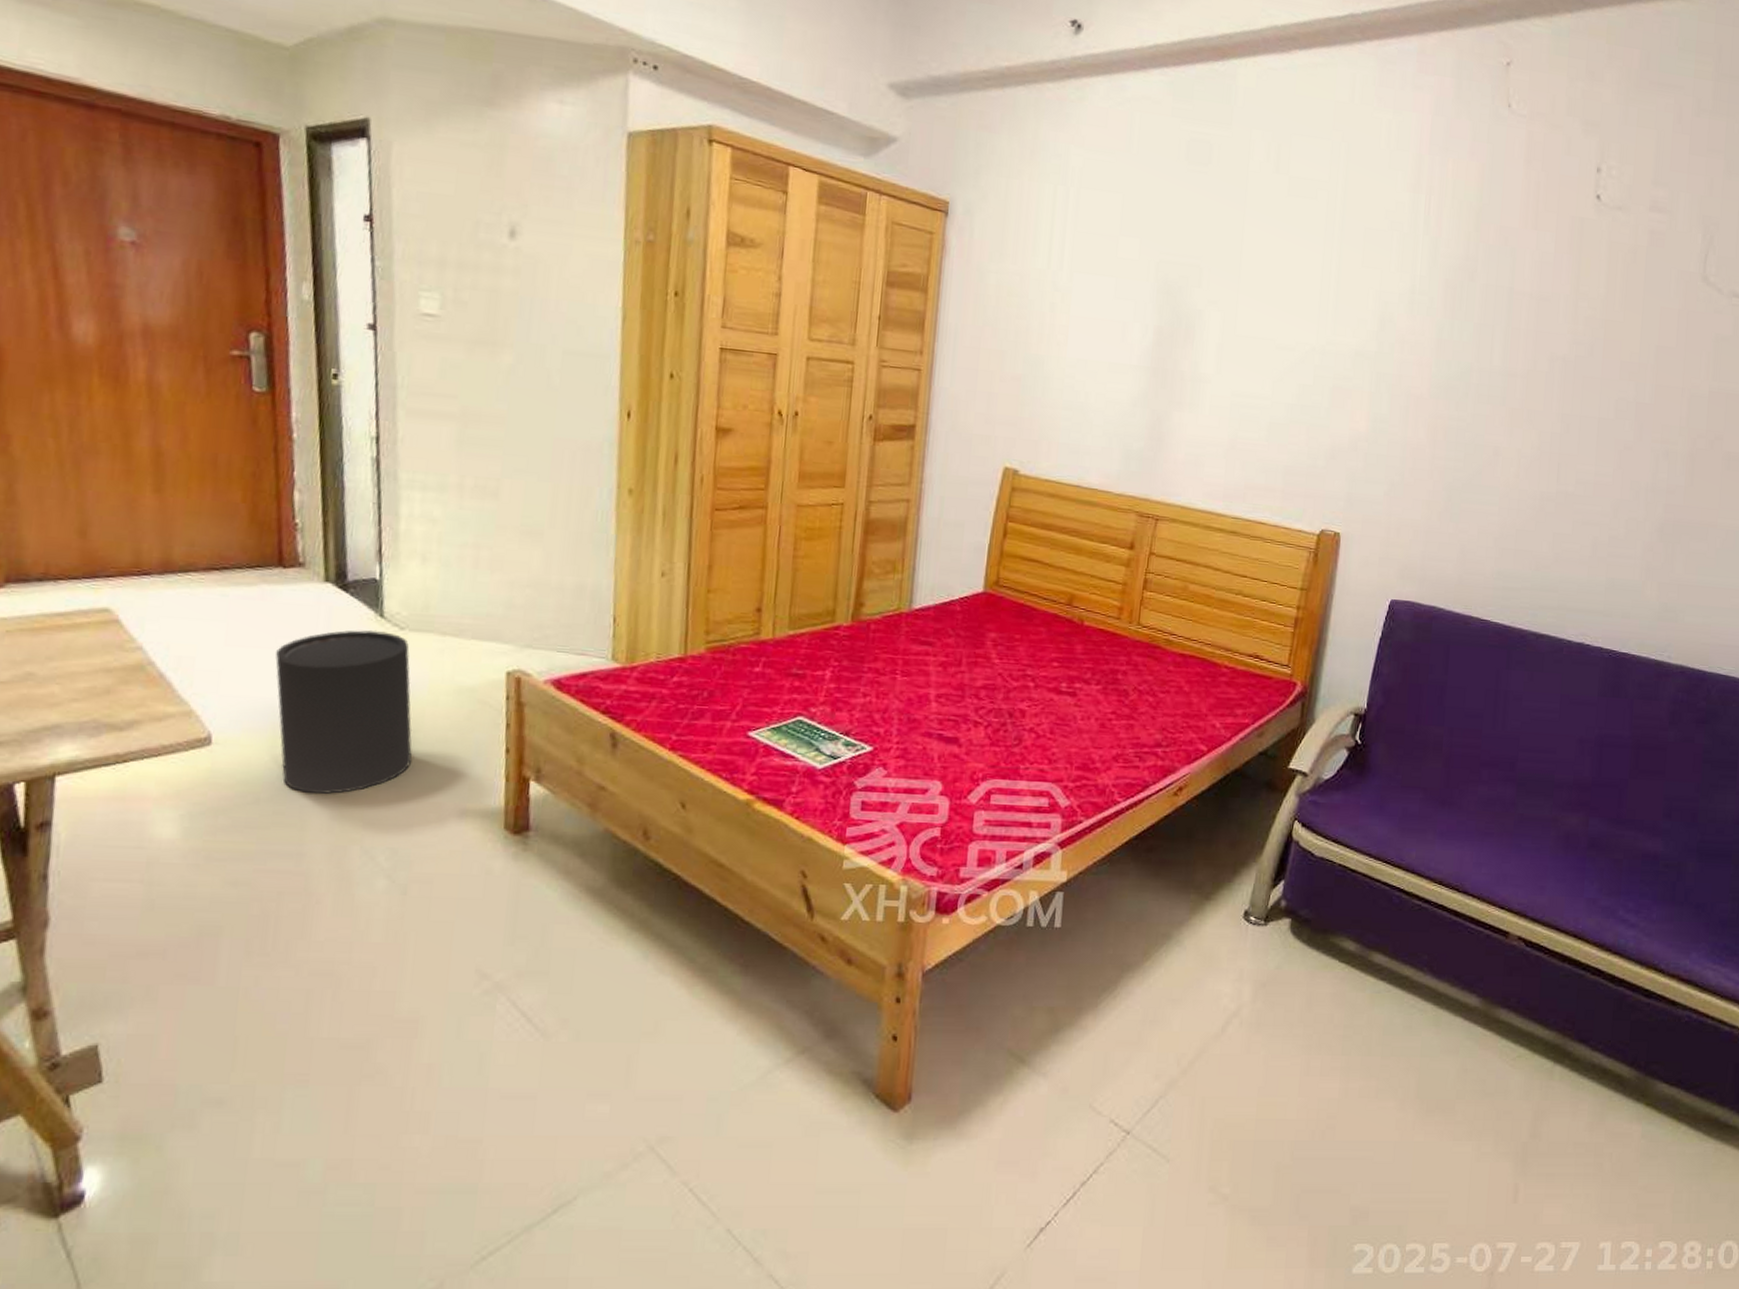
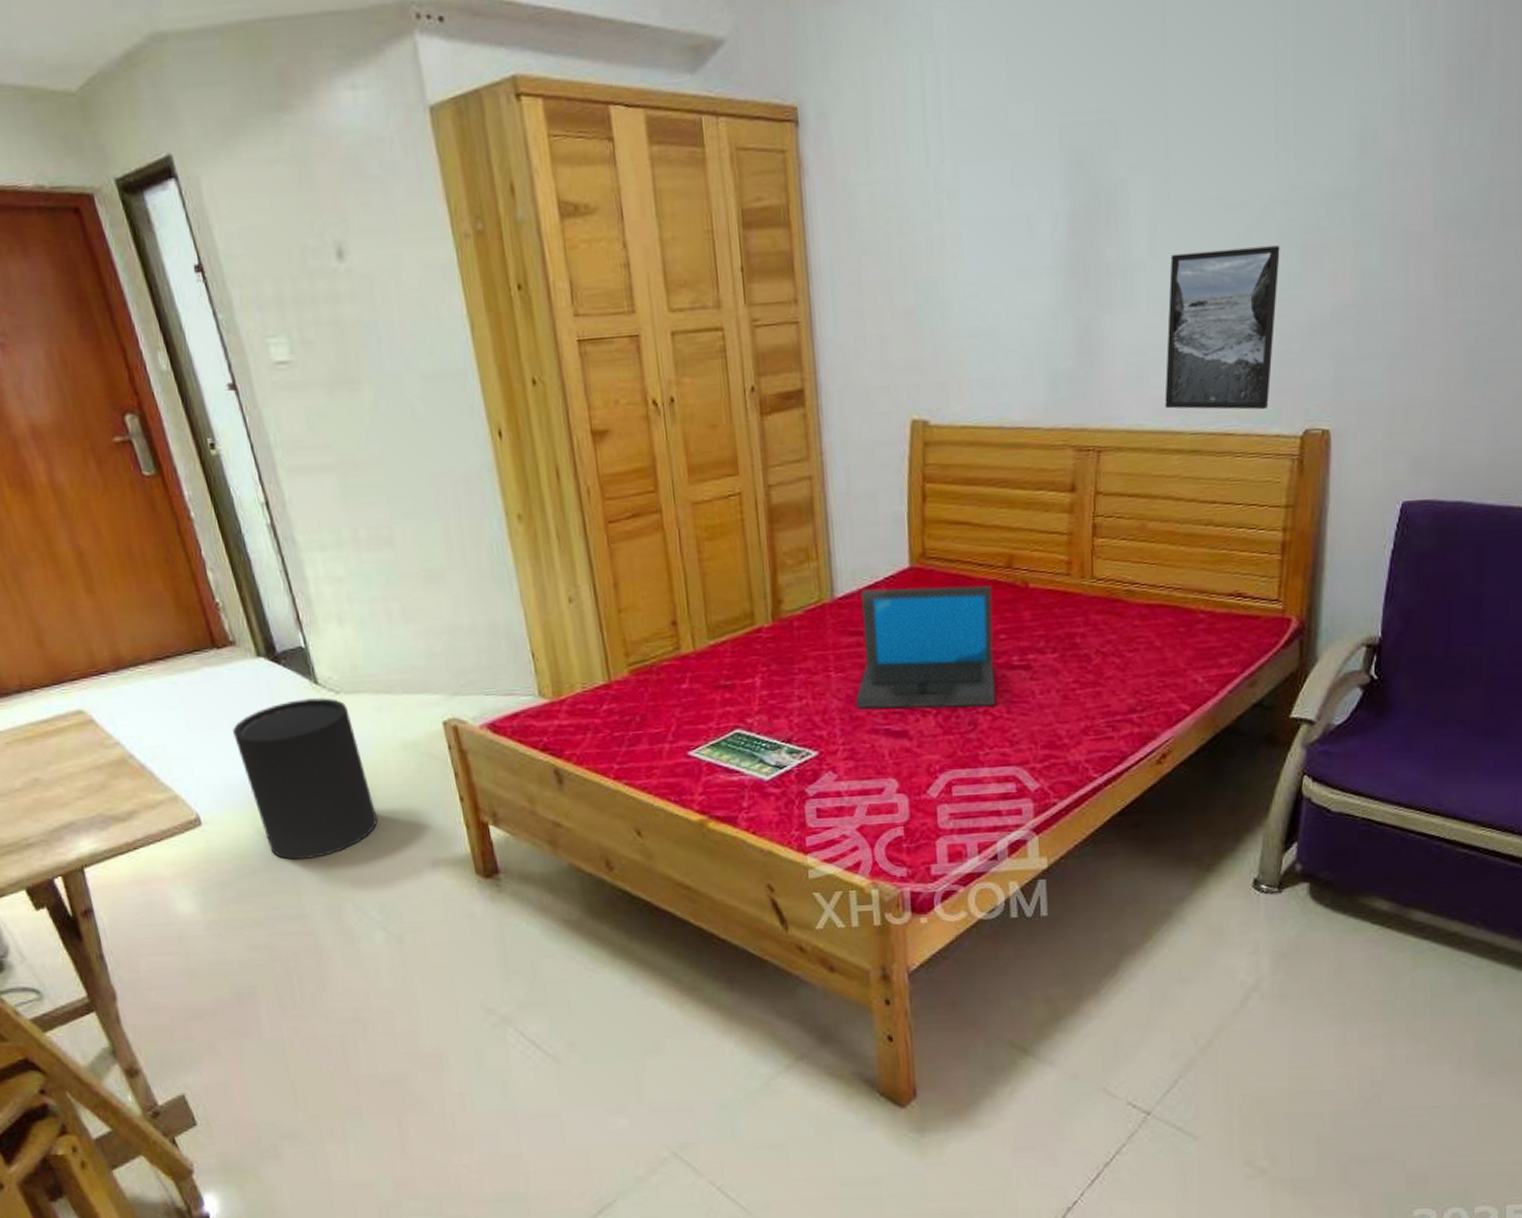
laptop: none [915,605,1053,725] -> present [855,585,996,709]
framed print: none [1214,375,1315,509] -> present [1165,245,1280,410]

